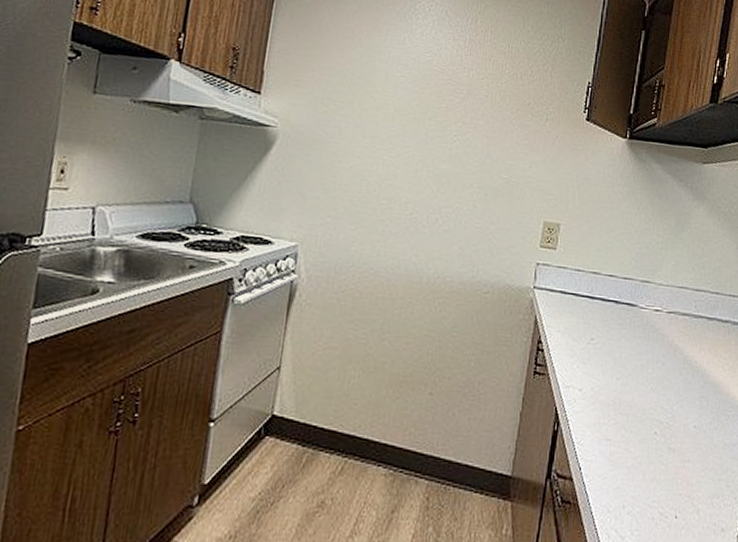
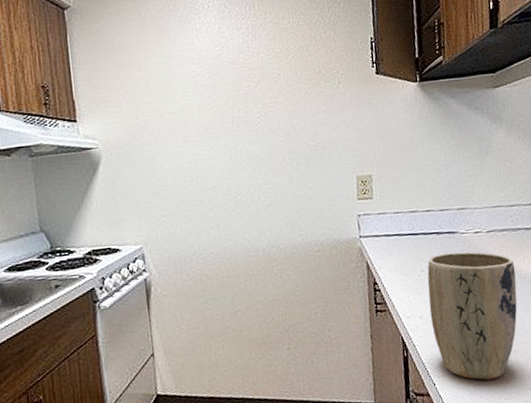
plant pot: none [590,325,690,476] -> present [427,251,518,381]

